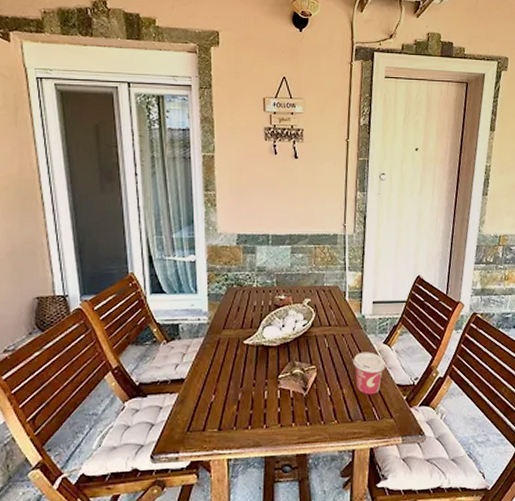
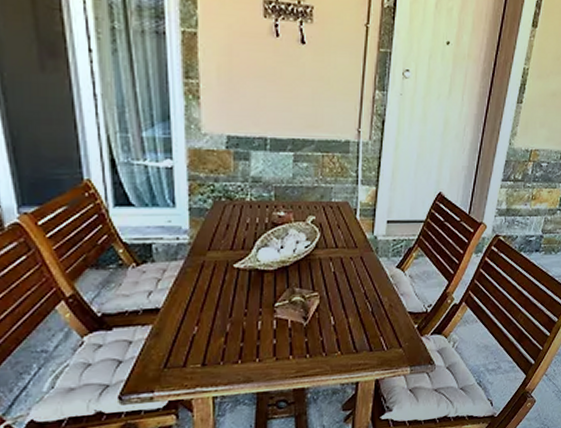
cup: present [353,352,386,395] -> none [361,277,397,324]

